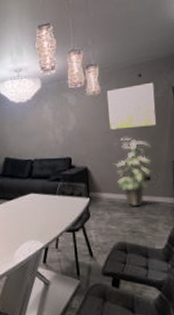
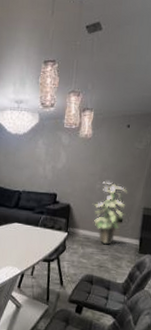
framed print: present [106,82,157,130] -> none [94,134,140,175]

